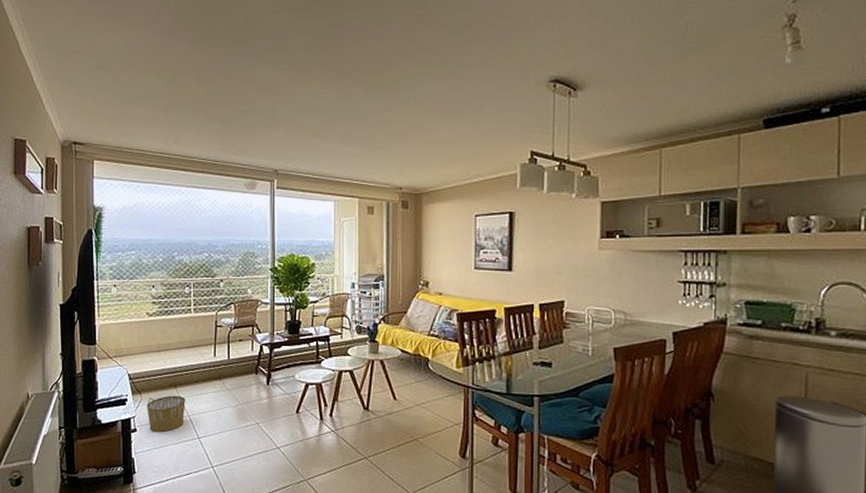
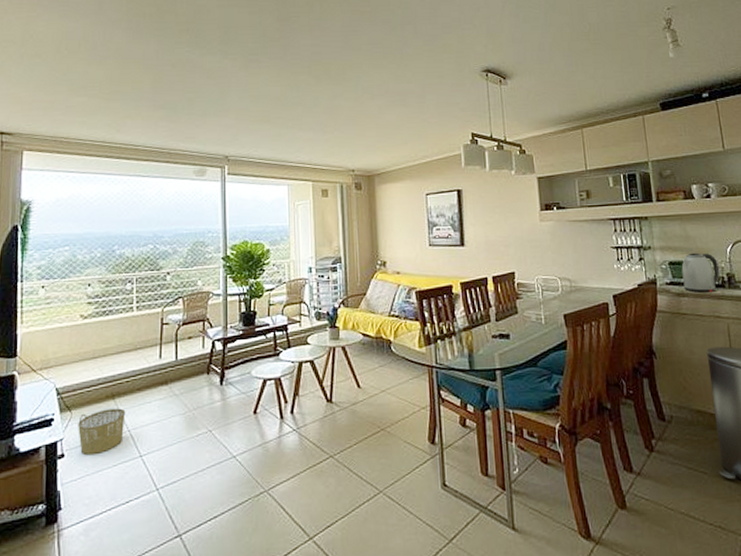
kettle: none [759,293,808,339] -> present [681,252,720,294]

